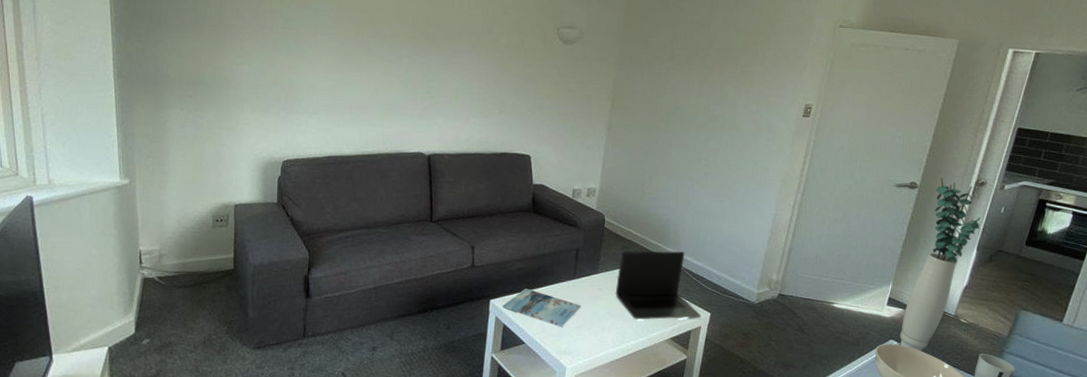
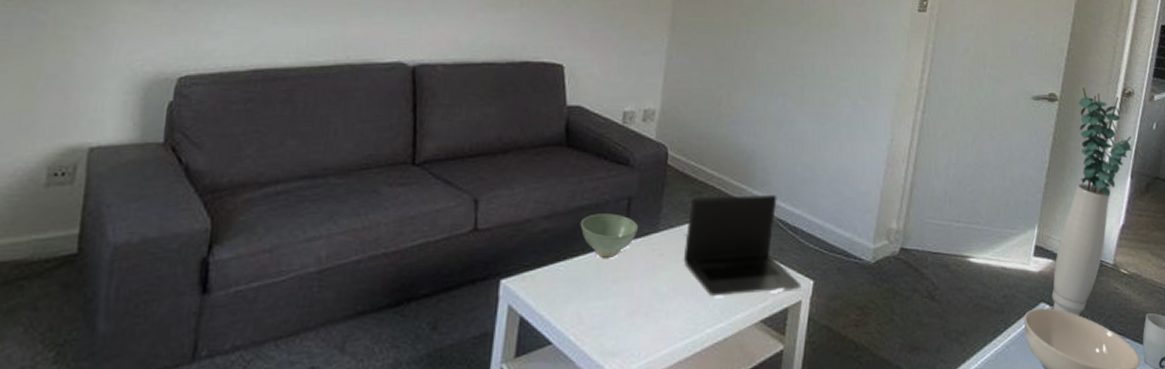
magazine: present [503,288,582,327] -> none [519,259,636,315]
bowl: none [543,259,584,289] -> present [580,213,639,258]

